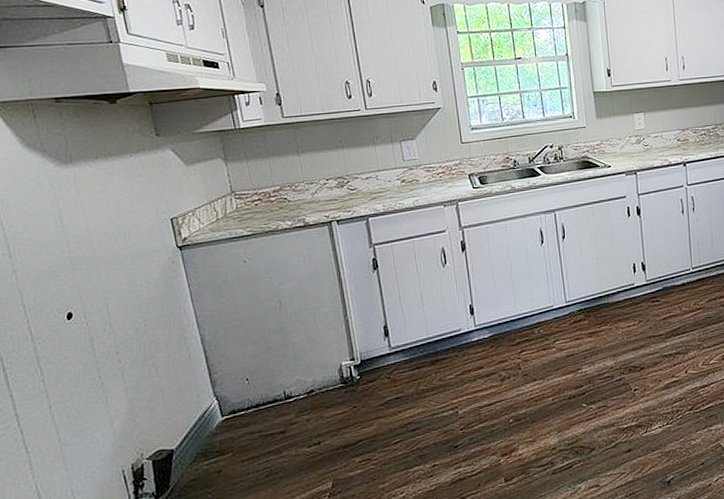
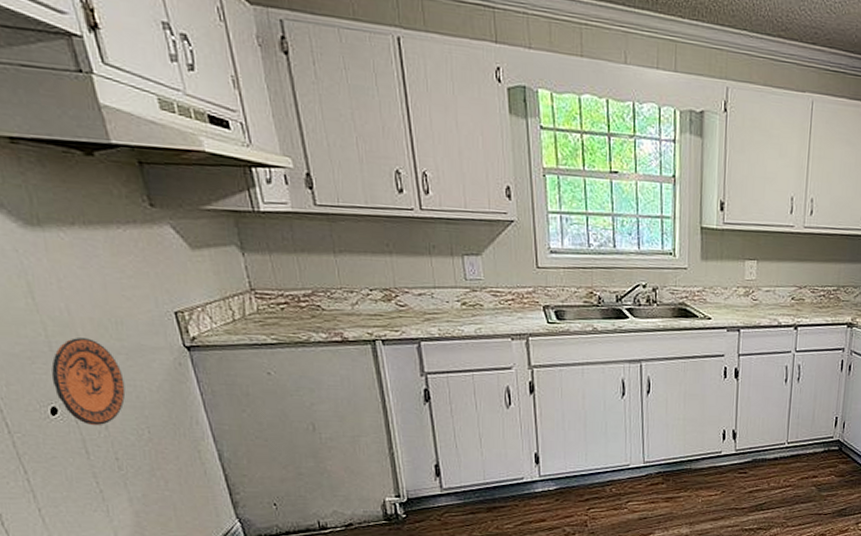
decorative plate: none [71,250,128,326] -> present [51,338,126,426]

